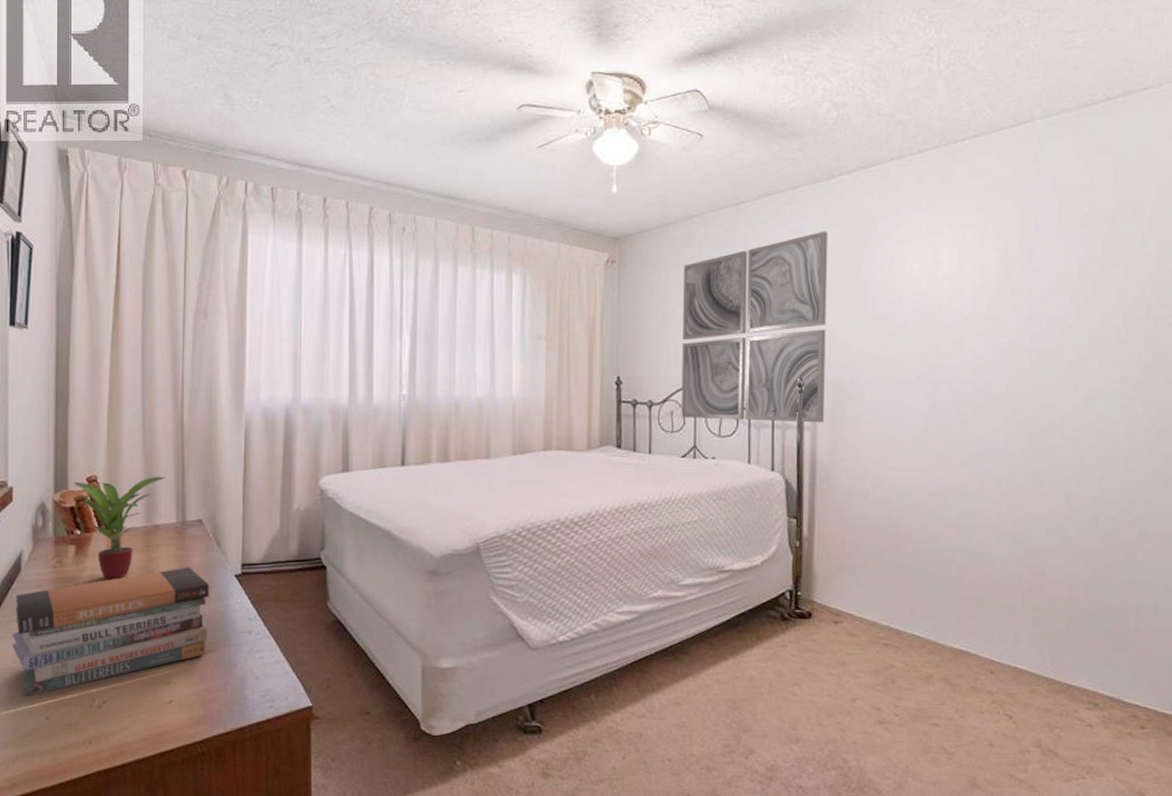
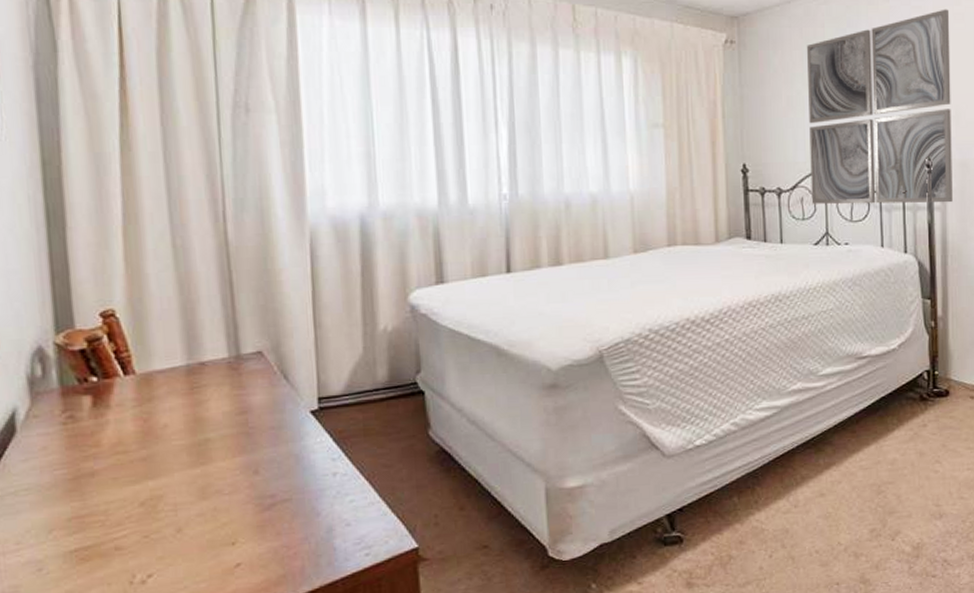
book stack: present [12,567,209,697] -> none [11,407,281,583]
potted plant: present [74,476,166,579] -> none [82,304,210,432]

